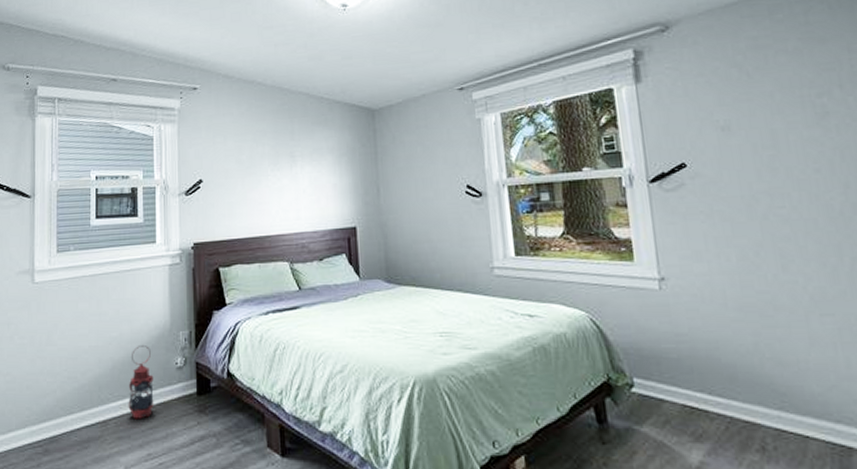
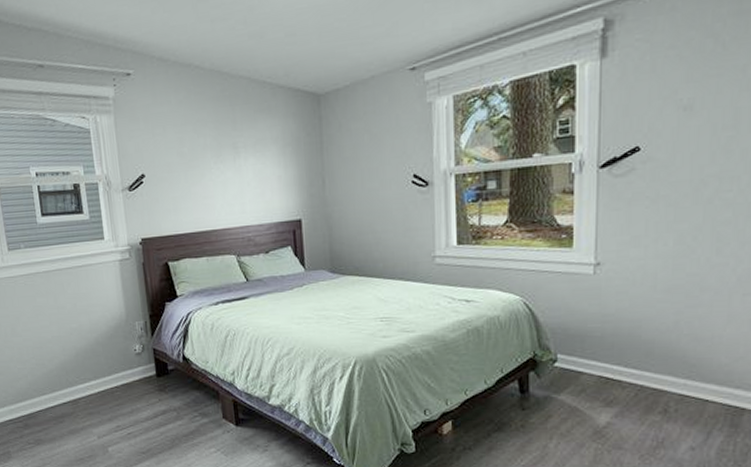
lantern: present [128,344,154,419] -> none [92,334,118,398]

